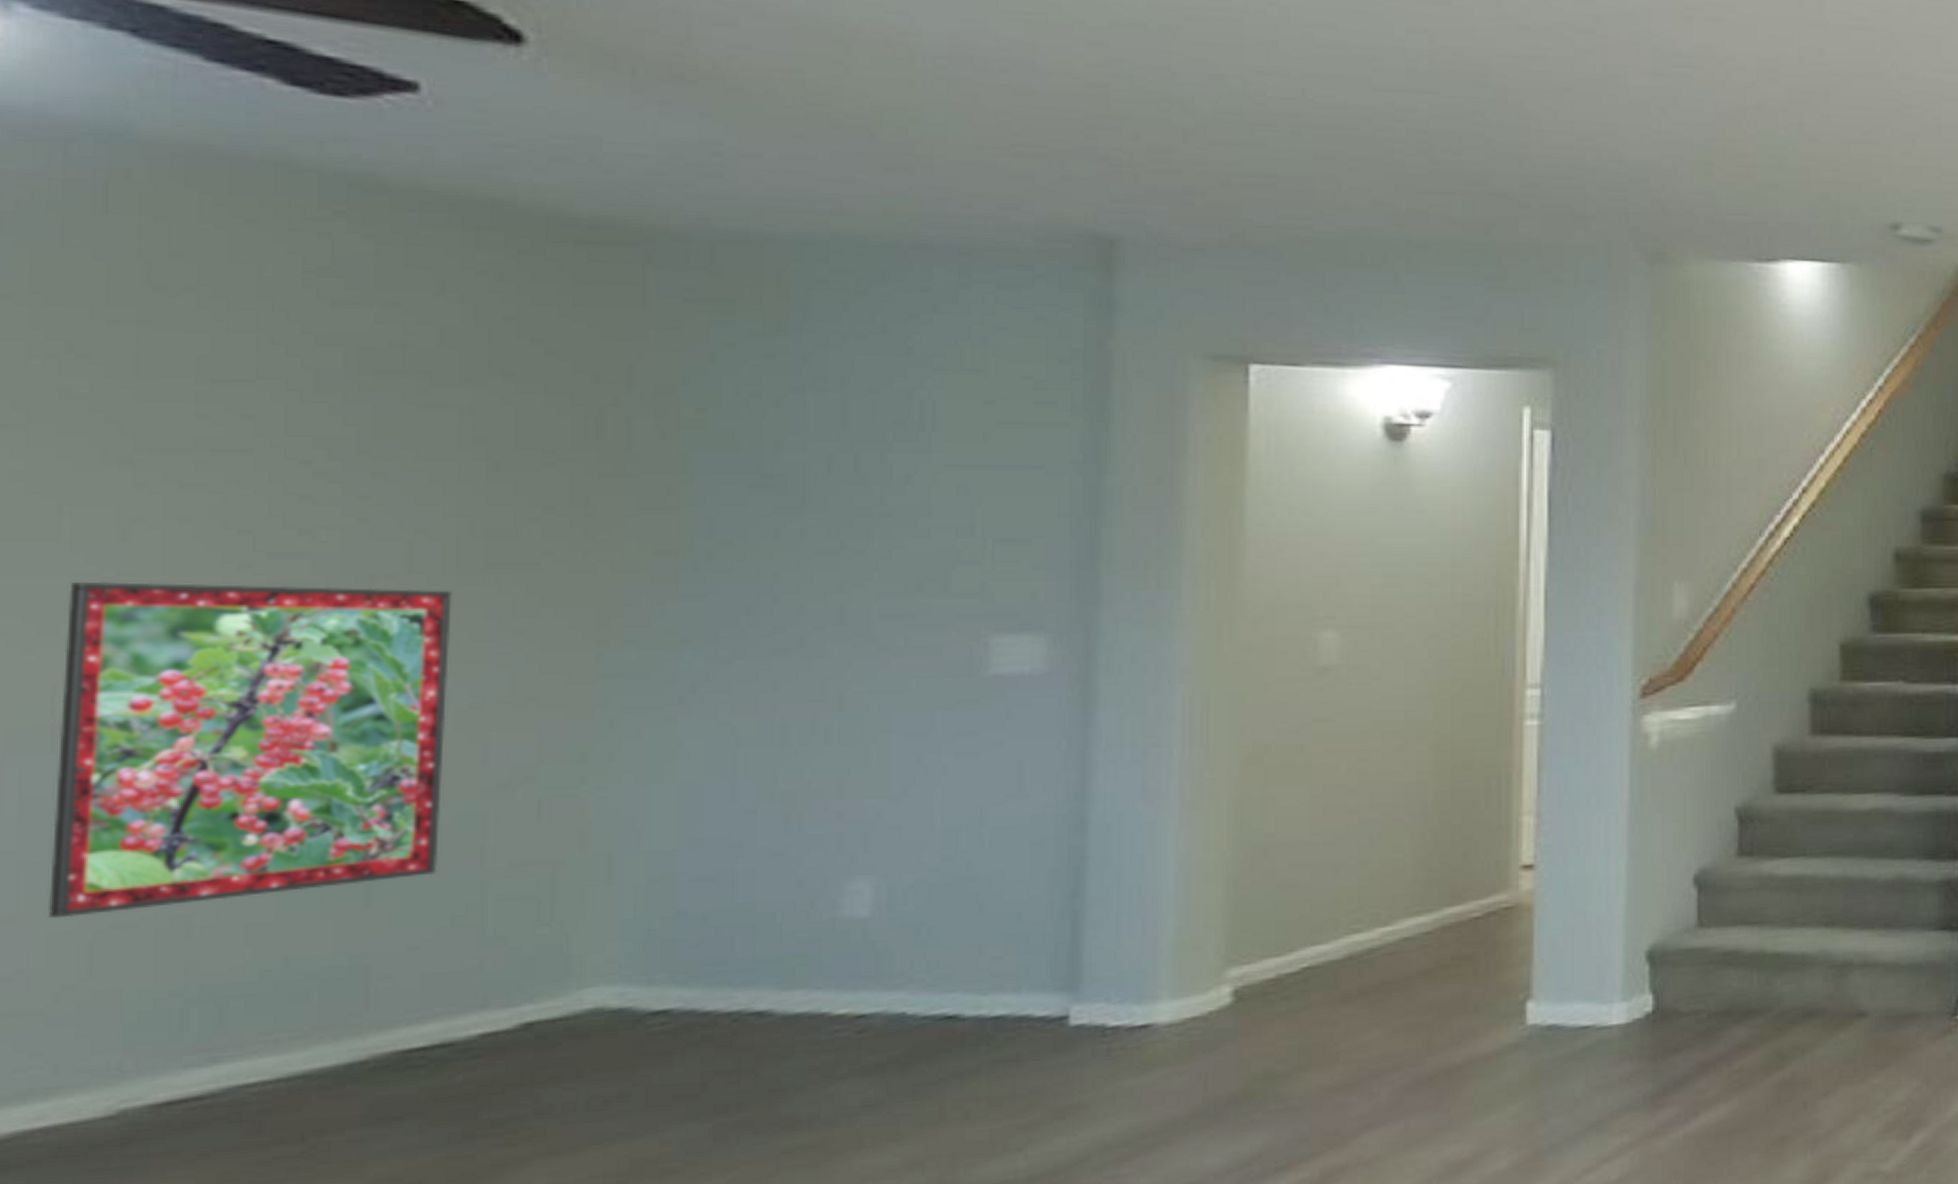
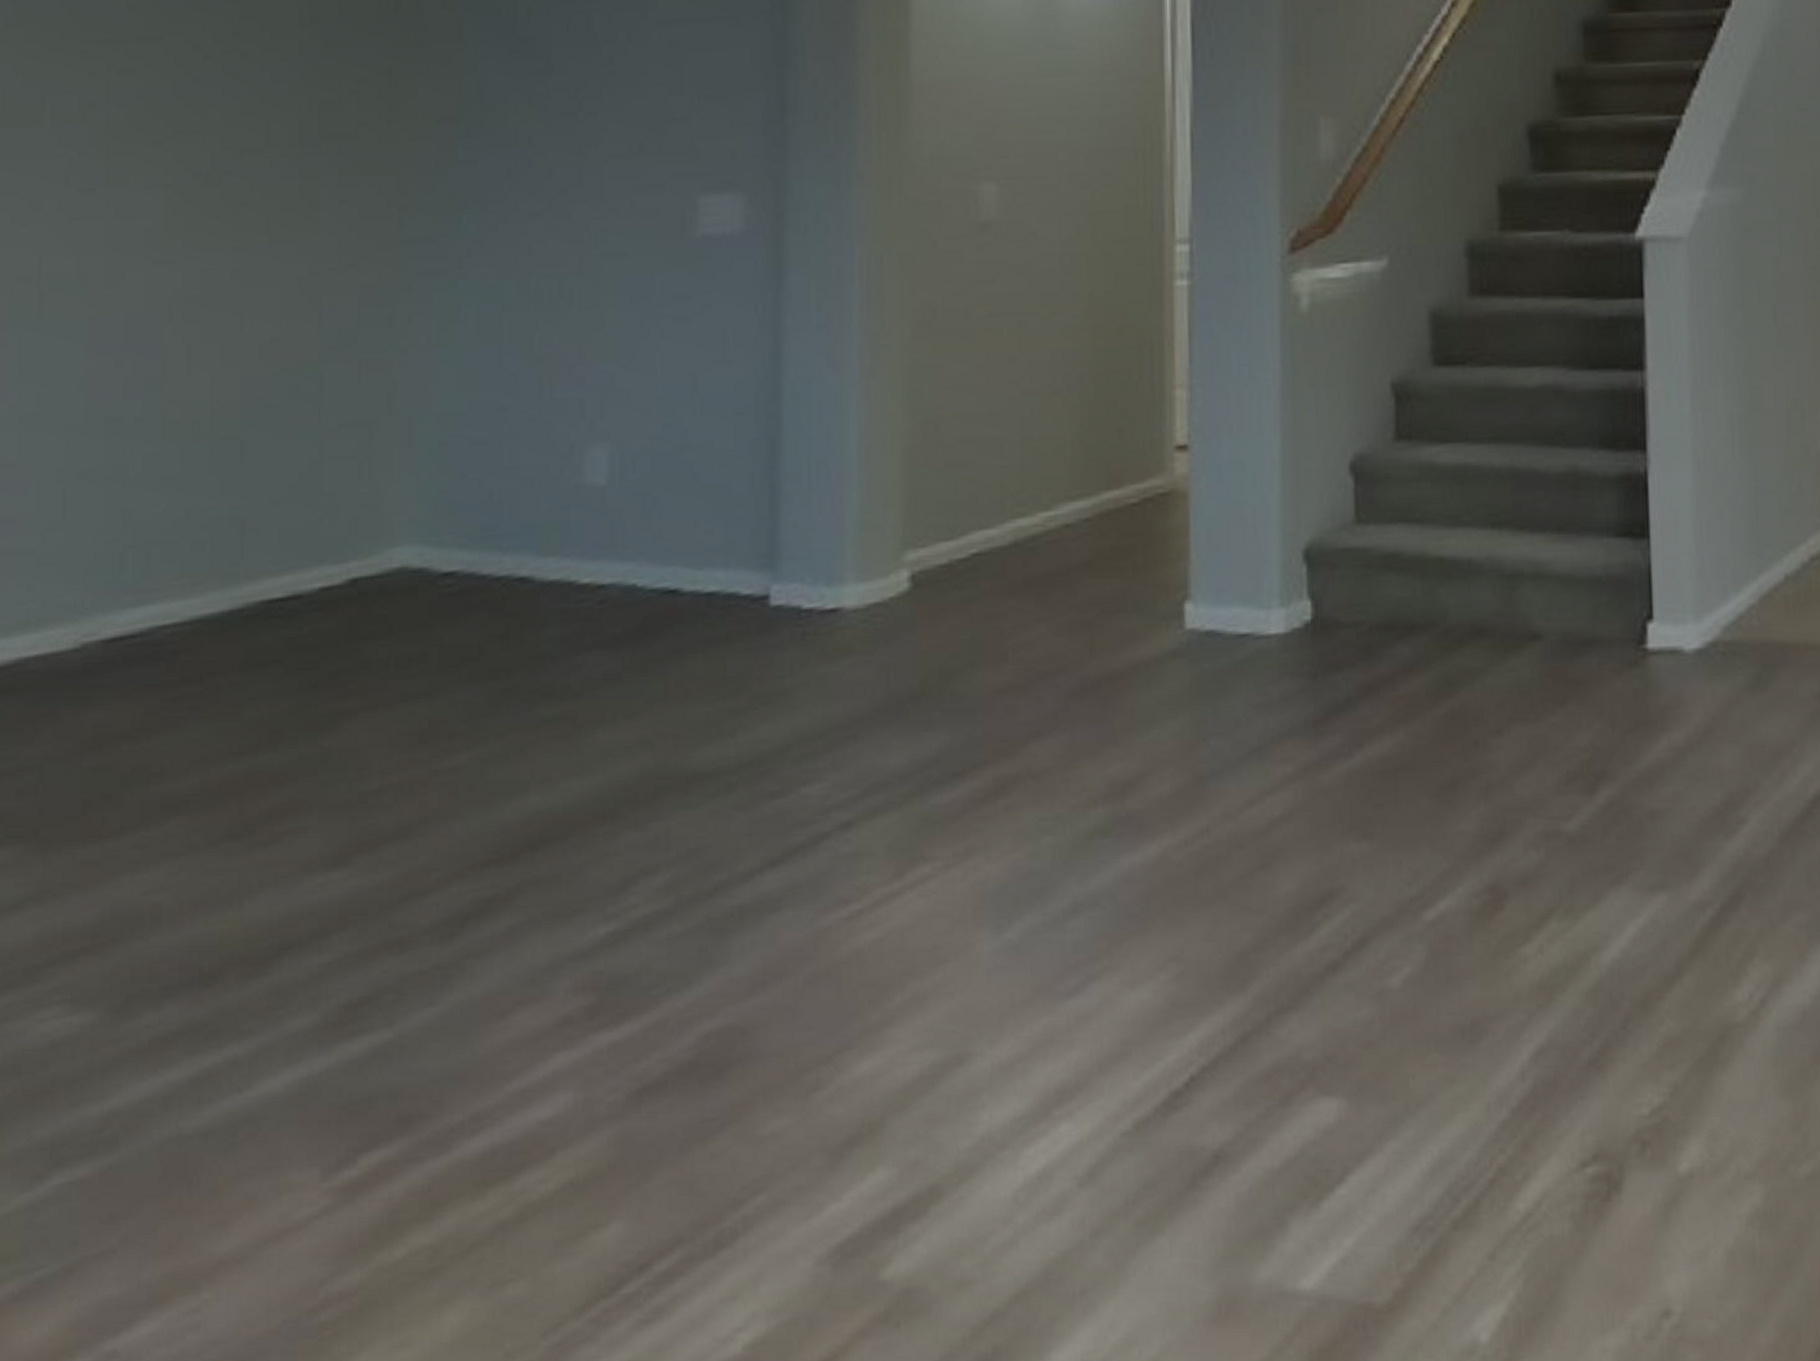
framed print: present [47,581,452,919] -> none [37,161,297,467]

